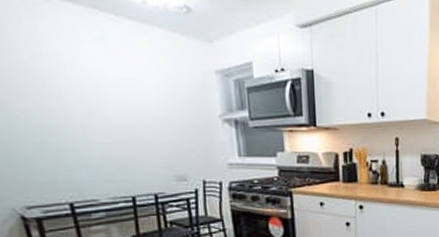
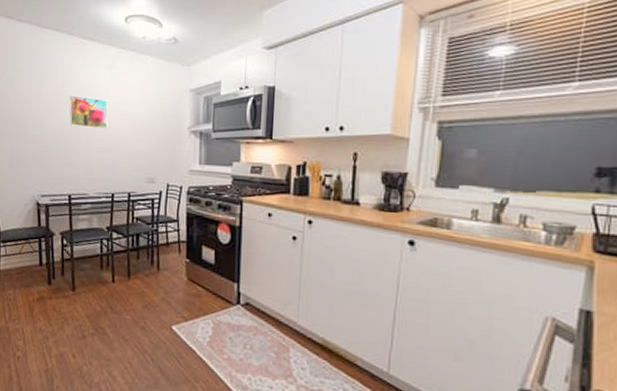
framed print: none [45,73,112,119] -> present [69,94,108,130]

